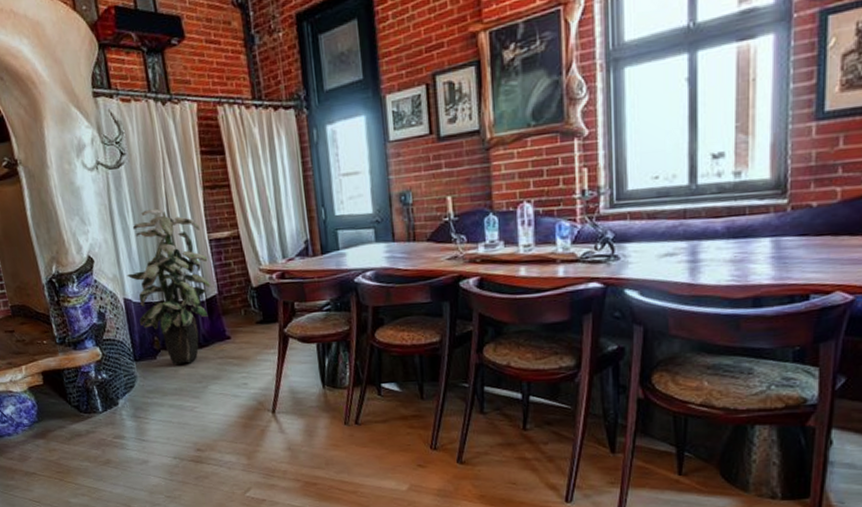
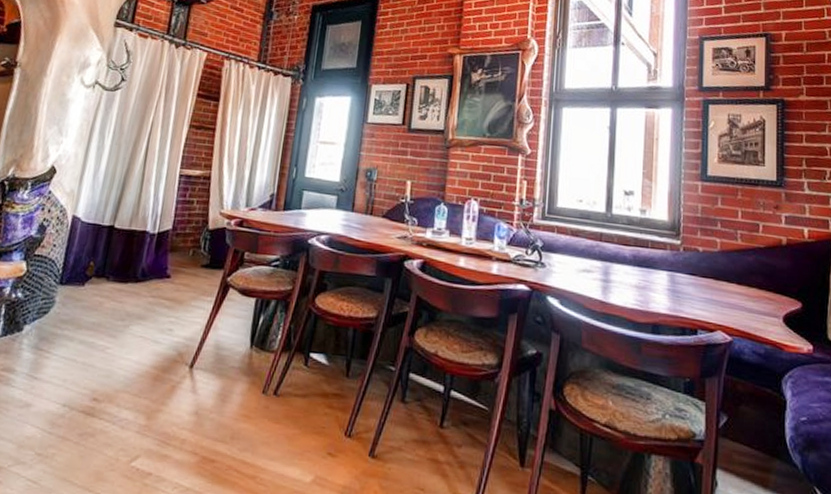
indoor plant: present [127,208,211,365] -> none [80,134,174,297]

